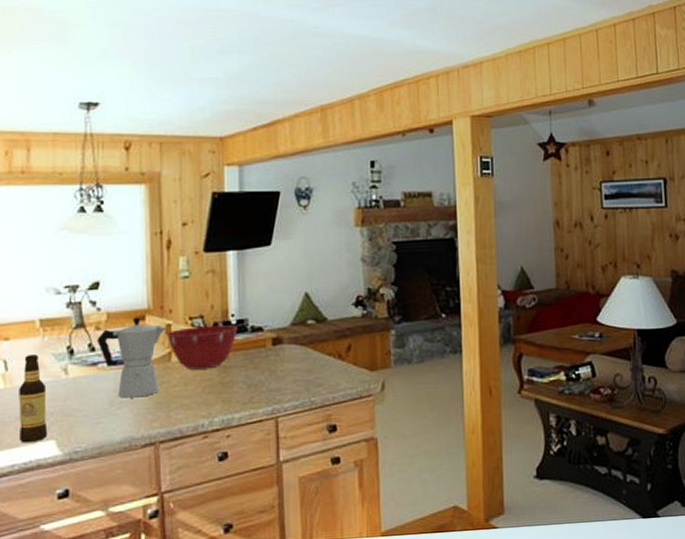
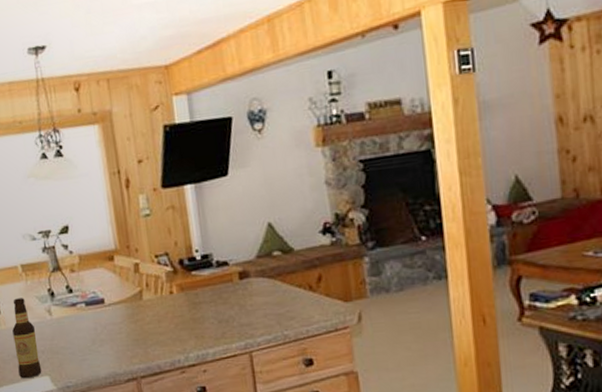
moka pot: present [97,317,166,398] -> none [73,257,135,336]
mixing bowl: present [166,325,237,370] -> none [135,261,203,307]

